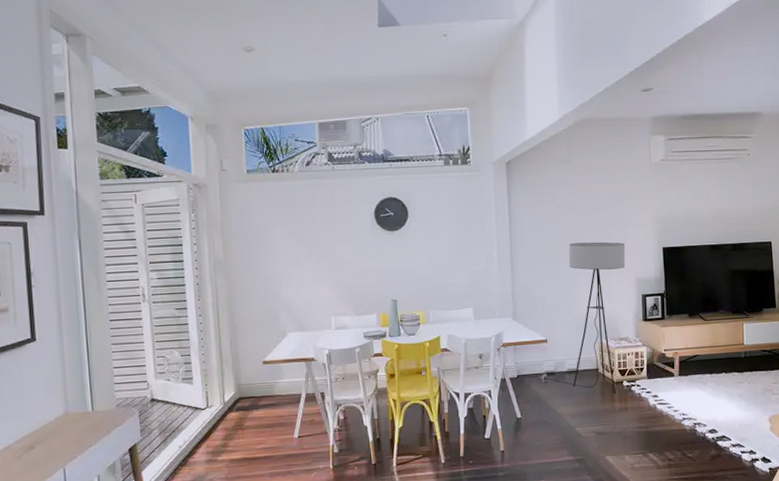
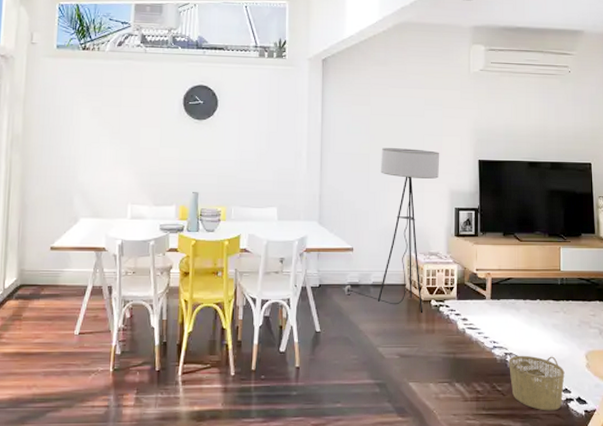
basket: none [698,422,750,472] -> present [509,355,565,411]

